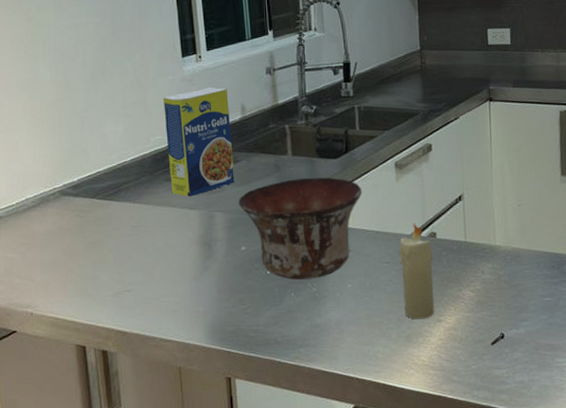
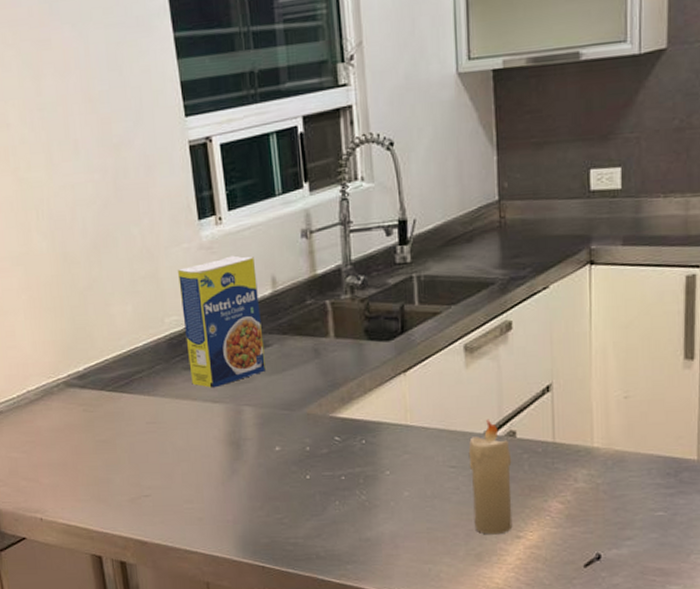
bowl: present [238,177,362,280] -> none [270,364,423,486]

